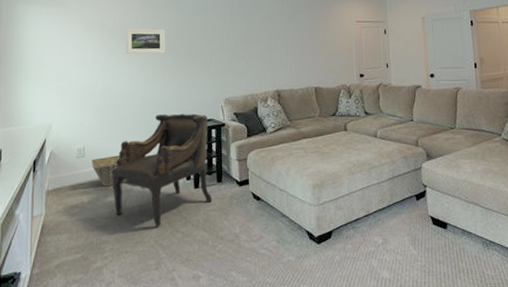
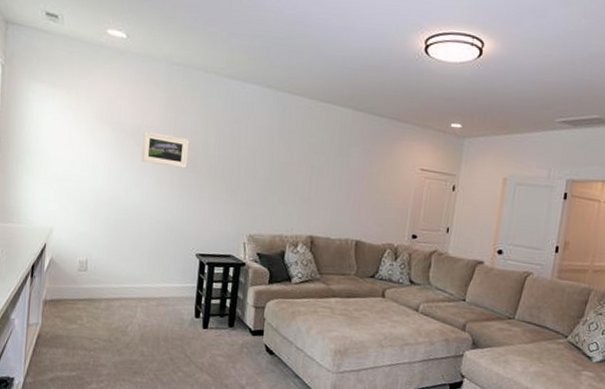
basket: present [92,155,127,187] -> none [94,275,130,308]
armchair: present [110,113,213,226] -> none [113,239,227,360]

